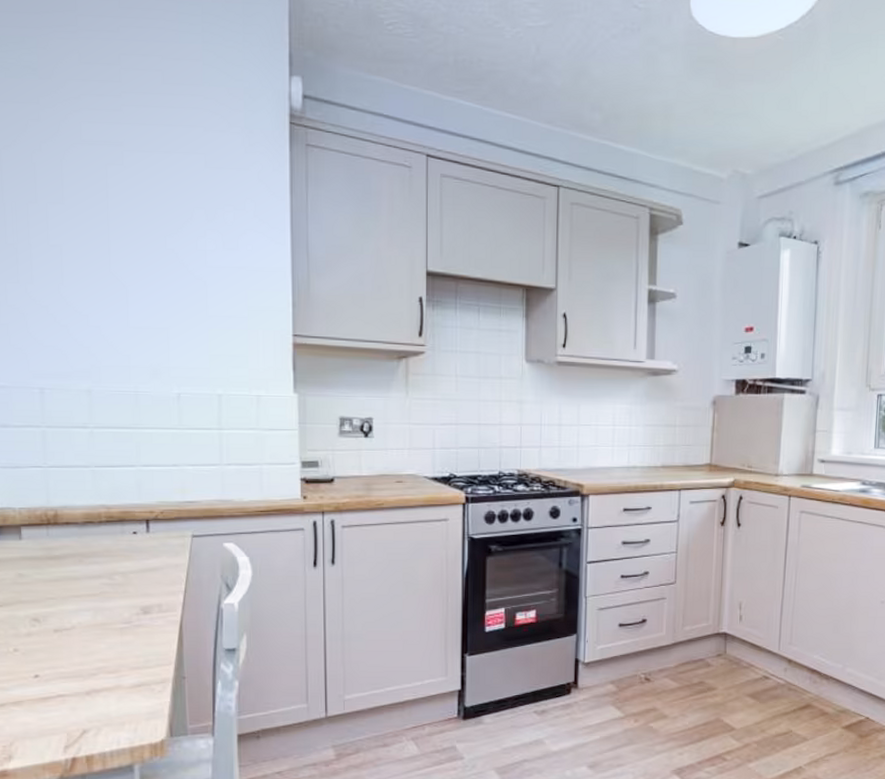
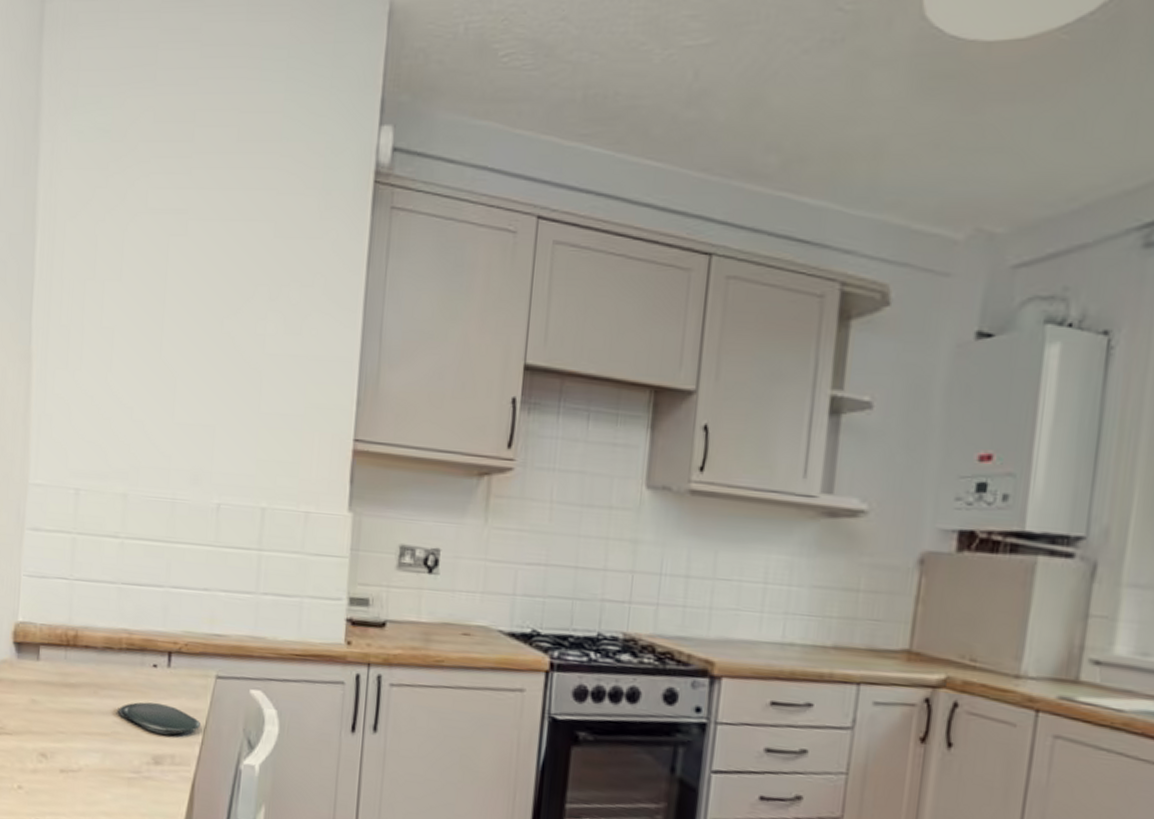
oval tray: none [103,563,182,588] -> present [117,702,200,735]

